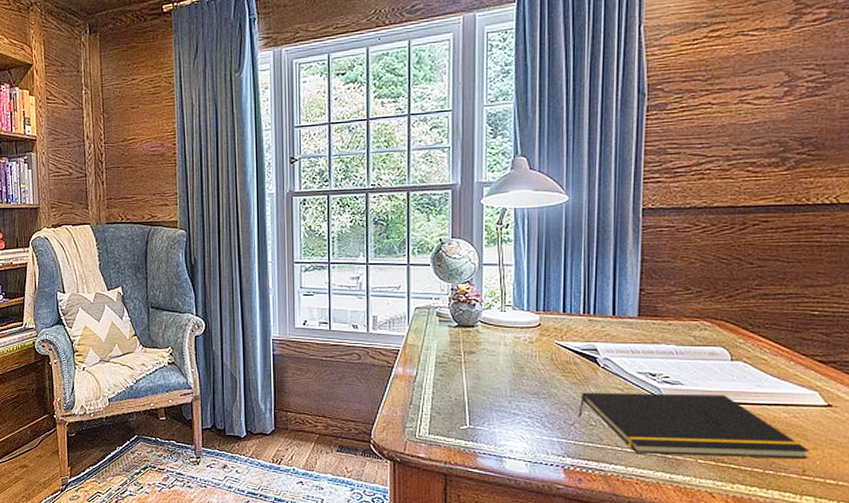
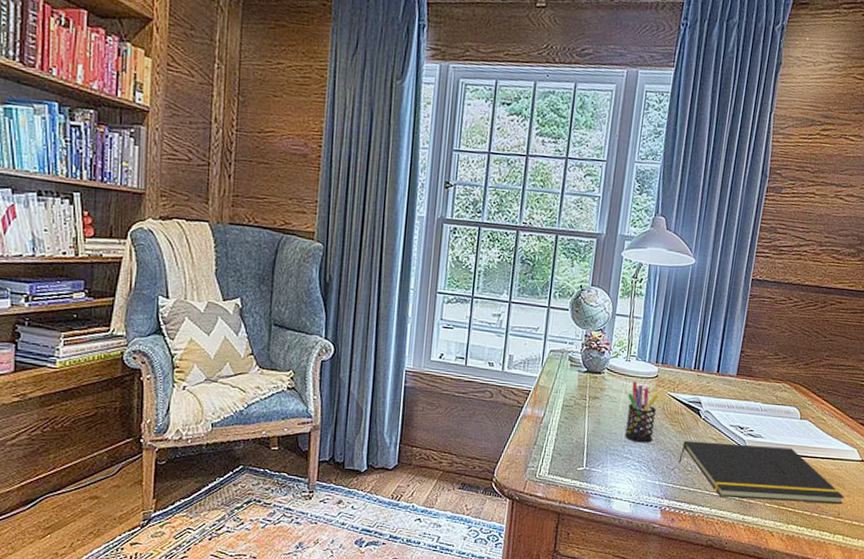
pen holder: none [508,332,544,397] -> present [625,381,659,443]

